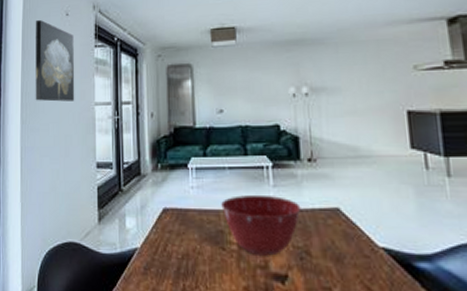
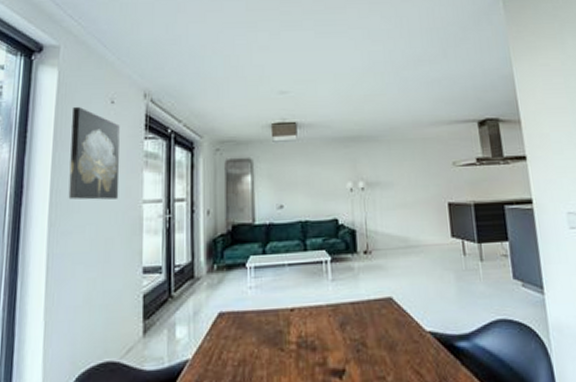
mixing bowl: present [221,194,301,256] -> none [280,289,358,353]

